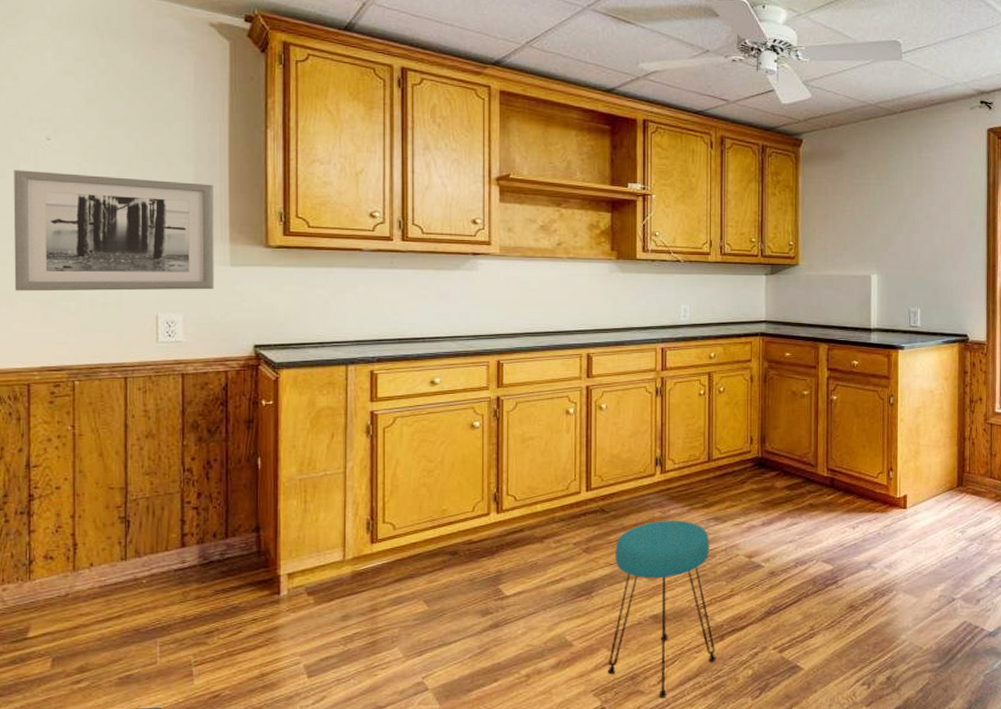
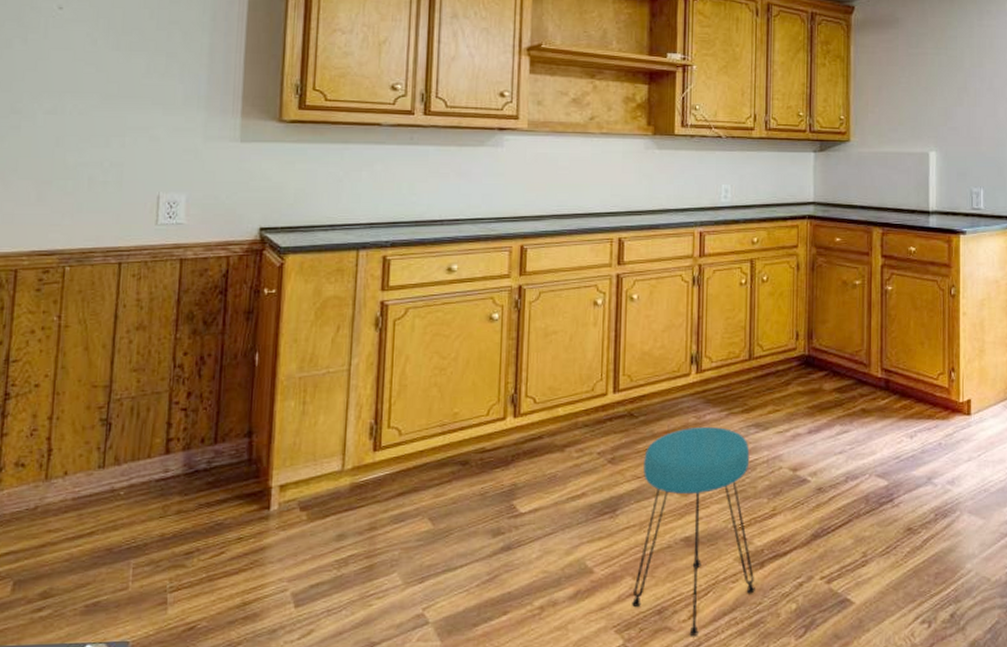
wall art: present [13,170,215,292] -> none [10,40,228,169]

